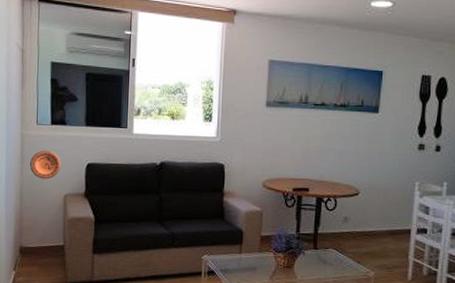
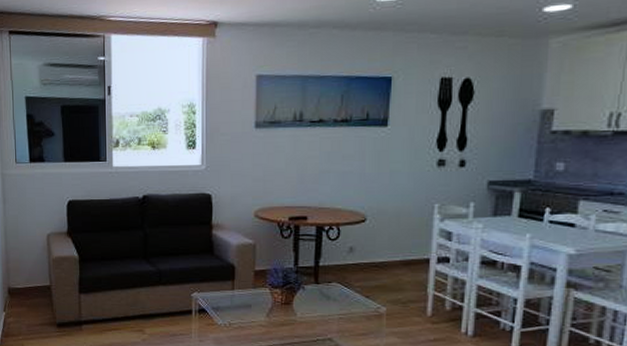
decorative plate: present [30,150,61,179] -> none [12,189,42,219]

